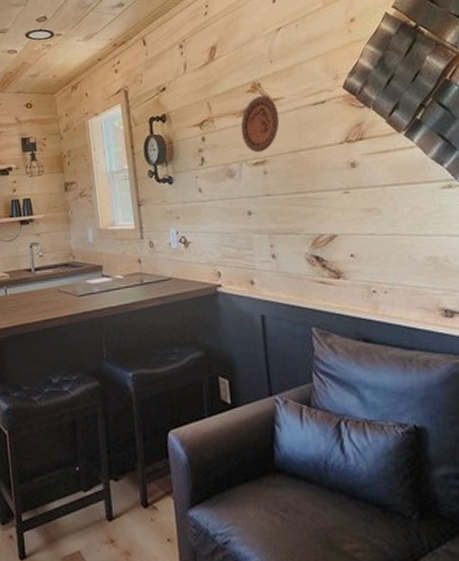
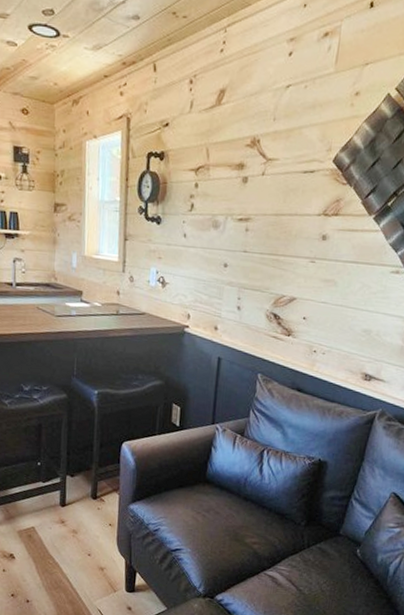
decorative plate: present [240,96,280,153] -> none [232,153,271,210]

